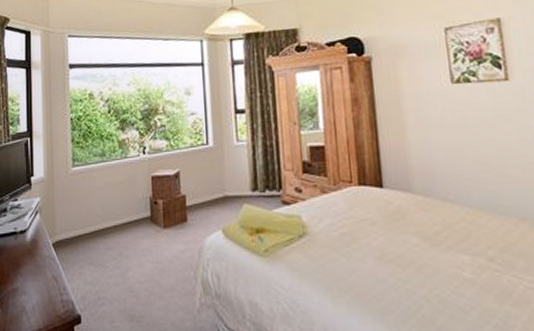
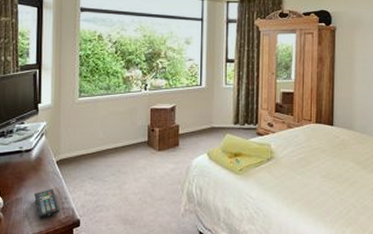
remote control: none [30,277,58,313] -> present [33,189,59,219]

